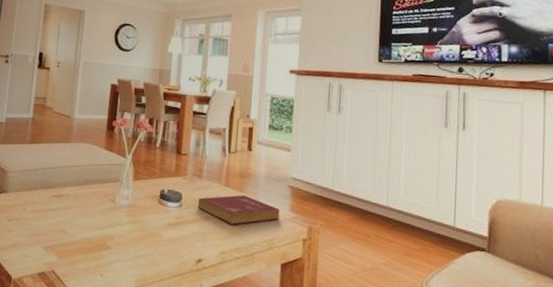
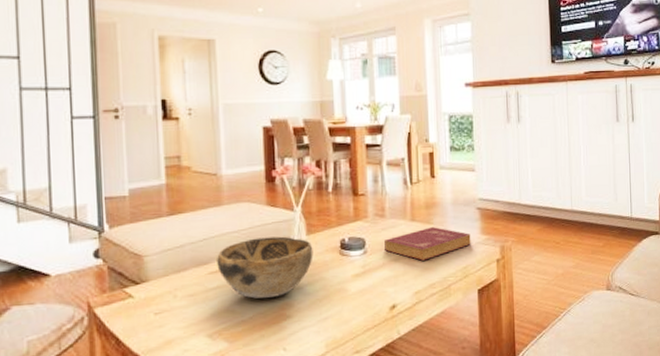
decorative bowl: none [59,174,137,228] -> present [217,236,313,299]

